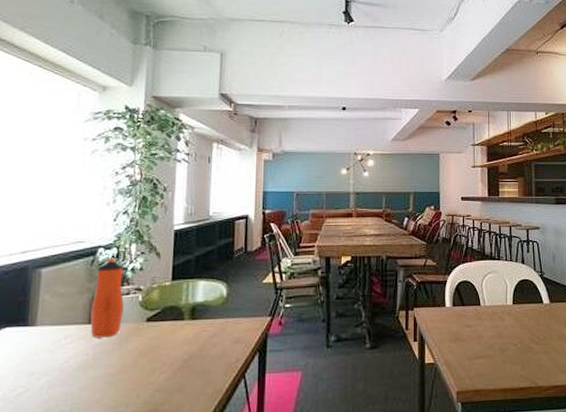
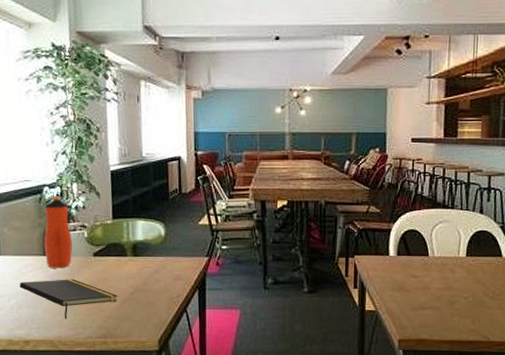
notepad: none [54,349,170,397] -> present [19,279,118,319]

